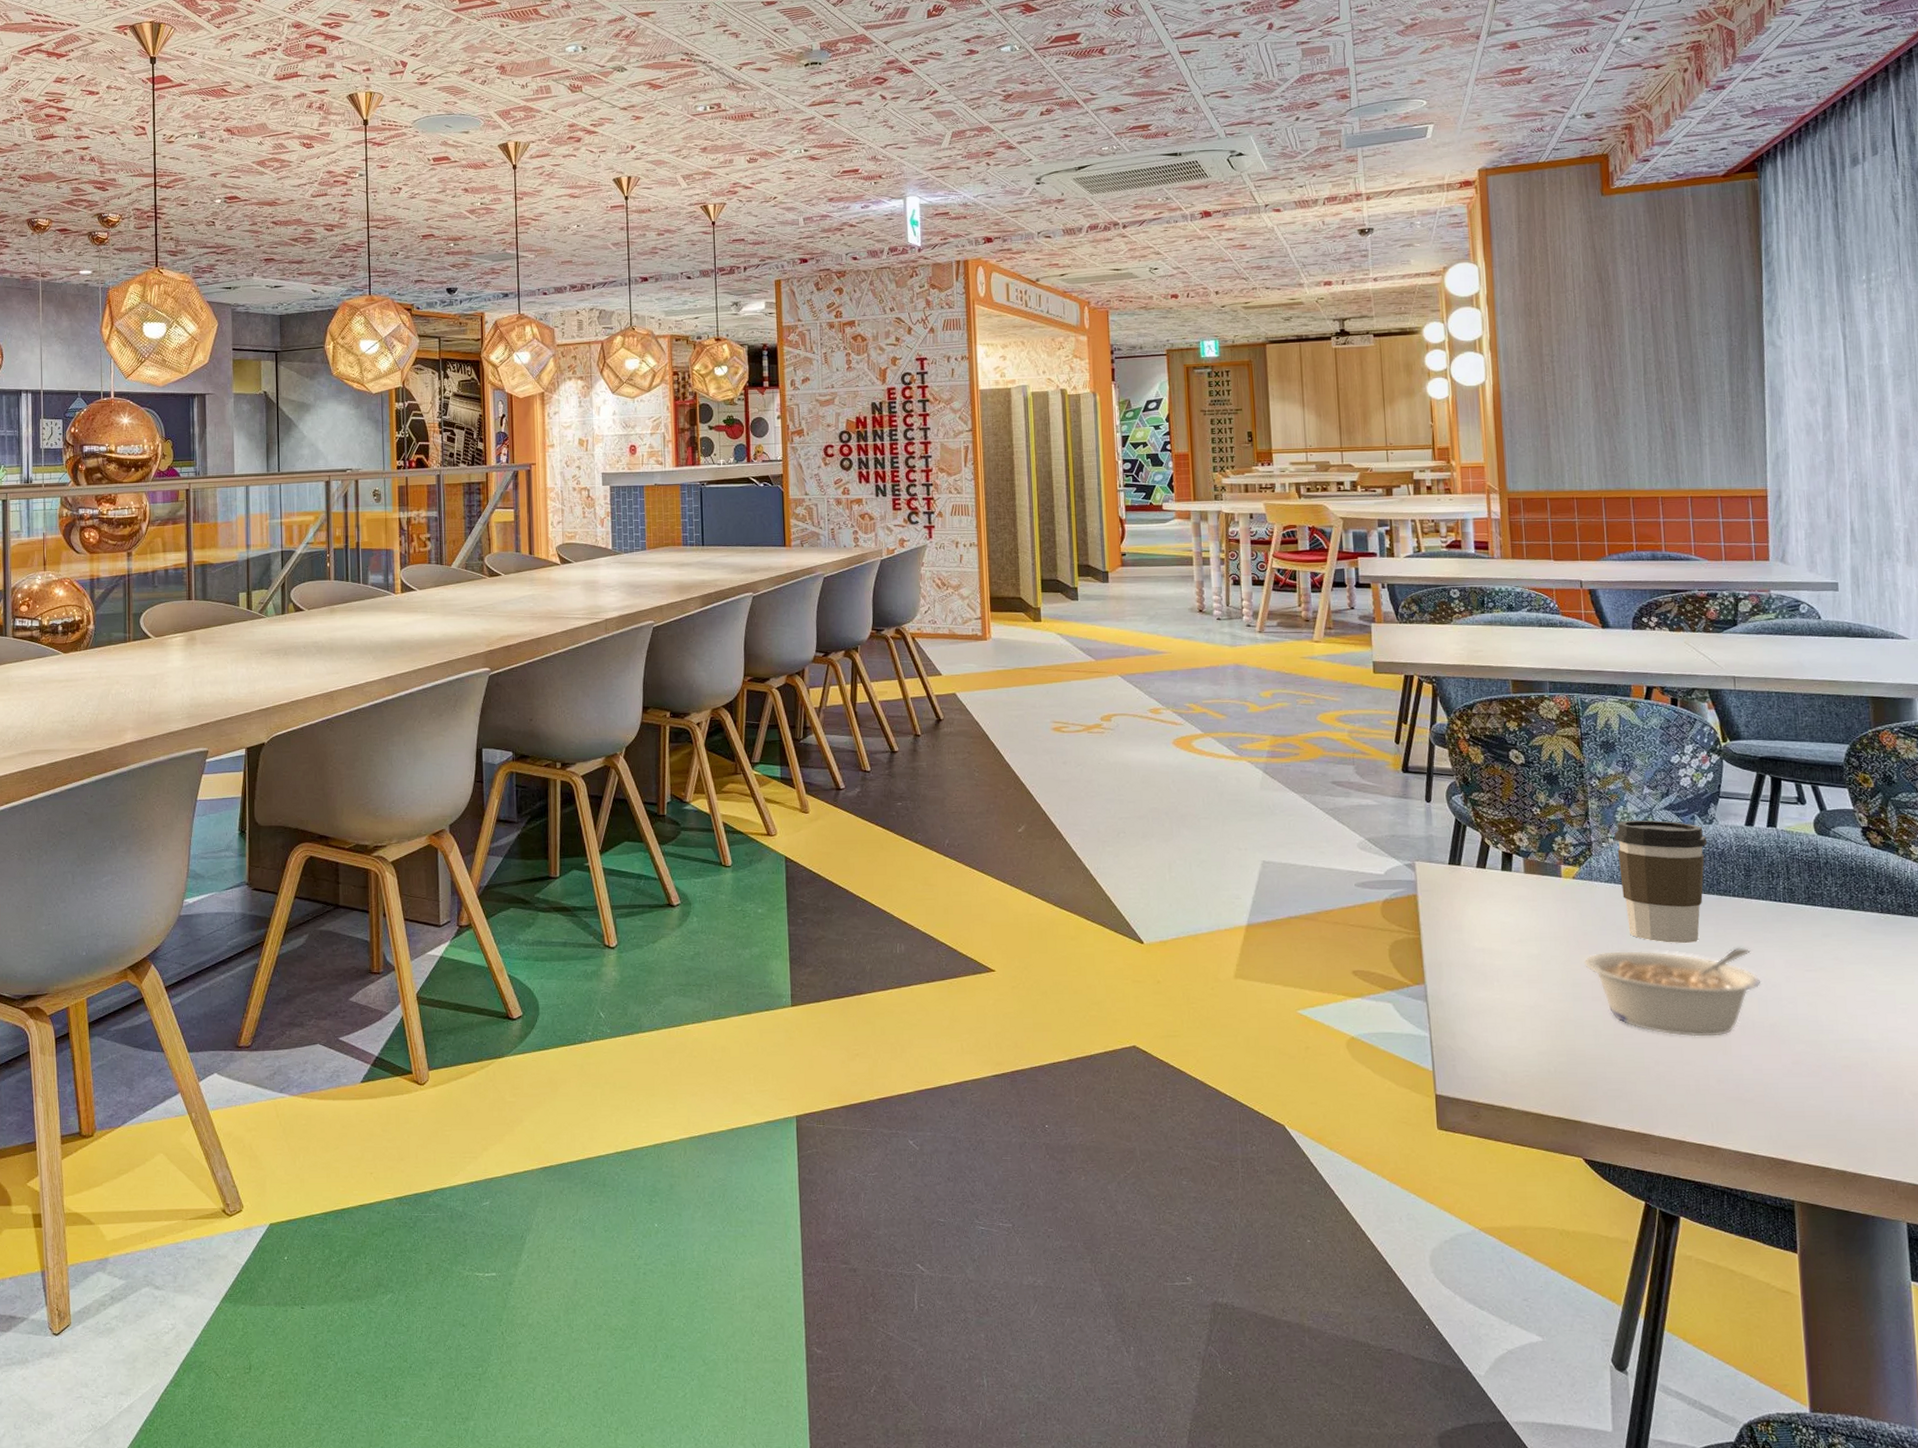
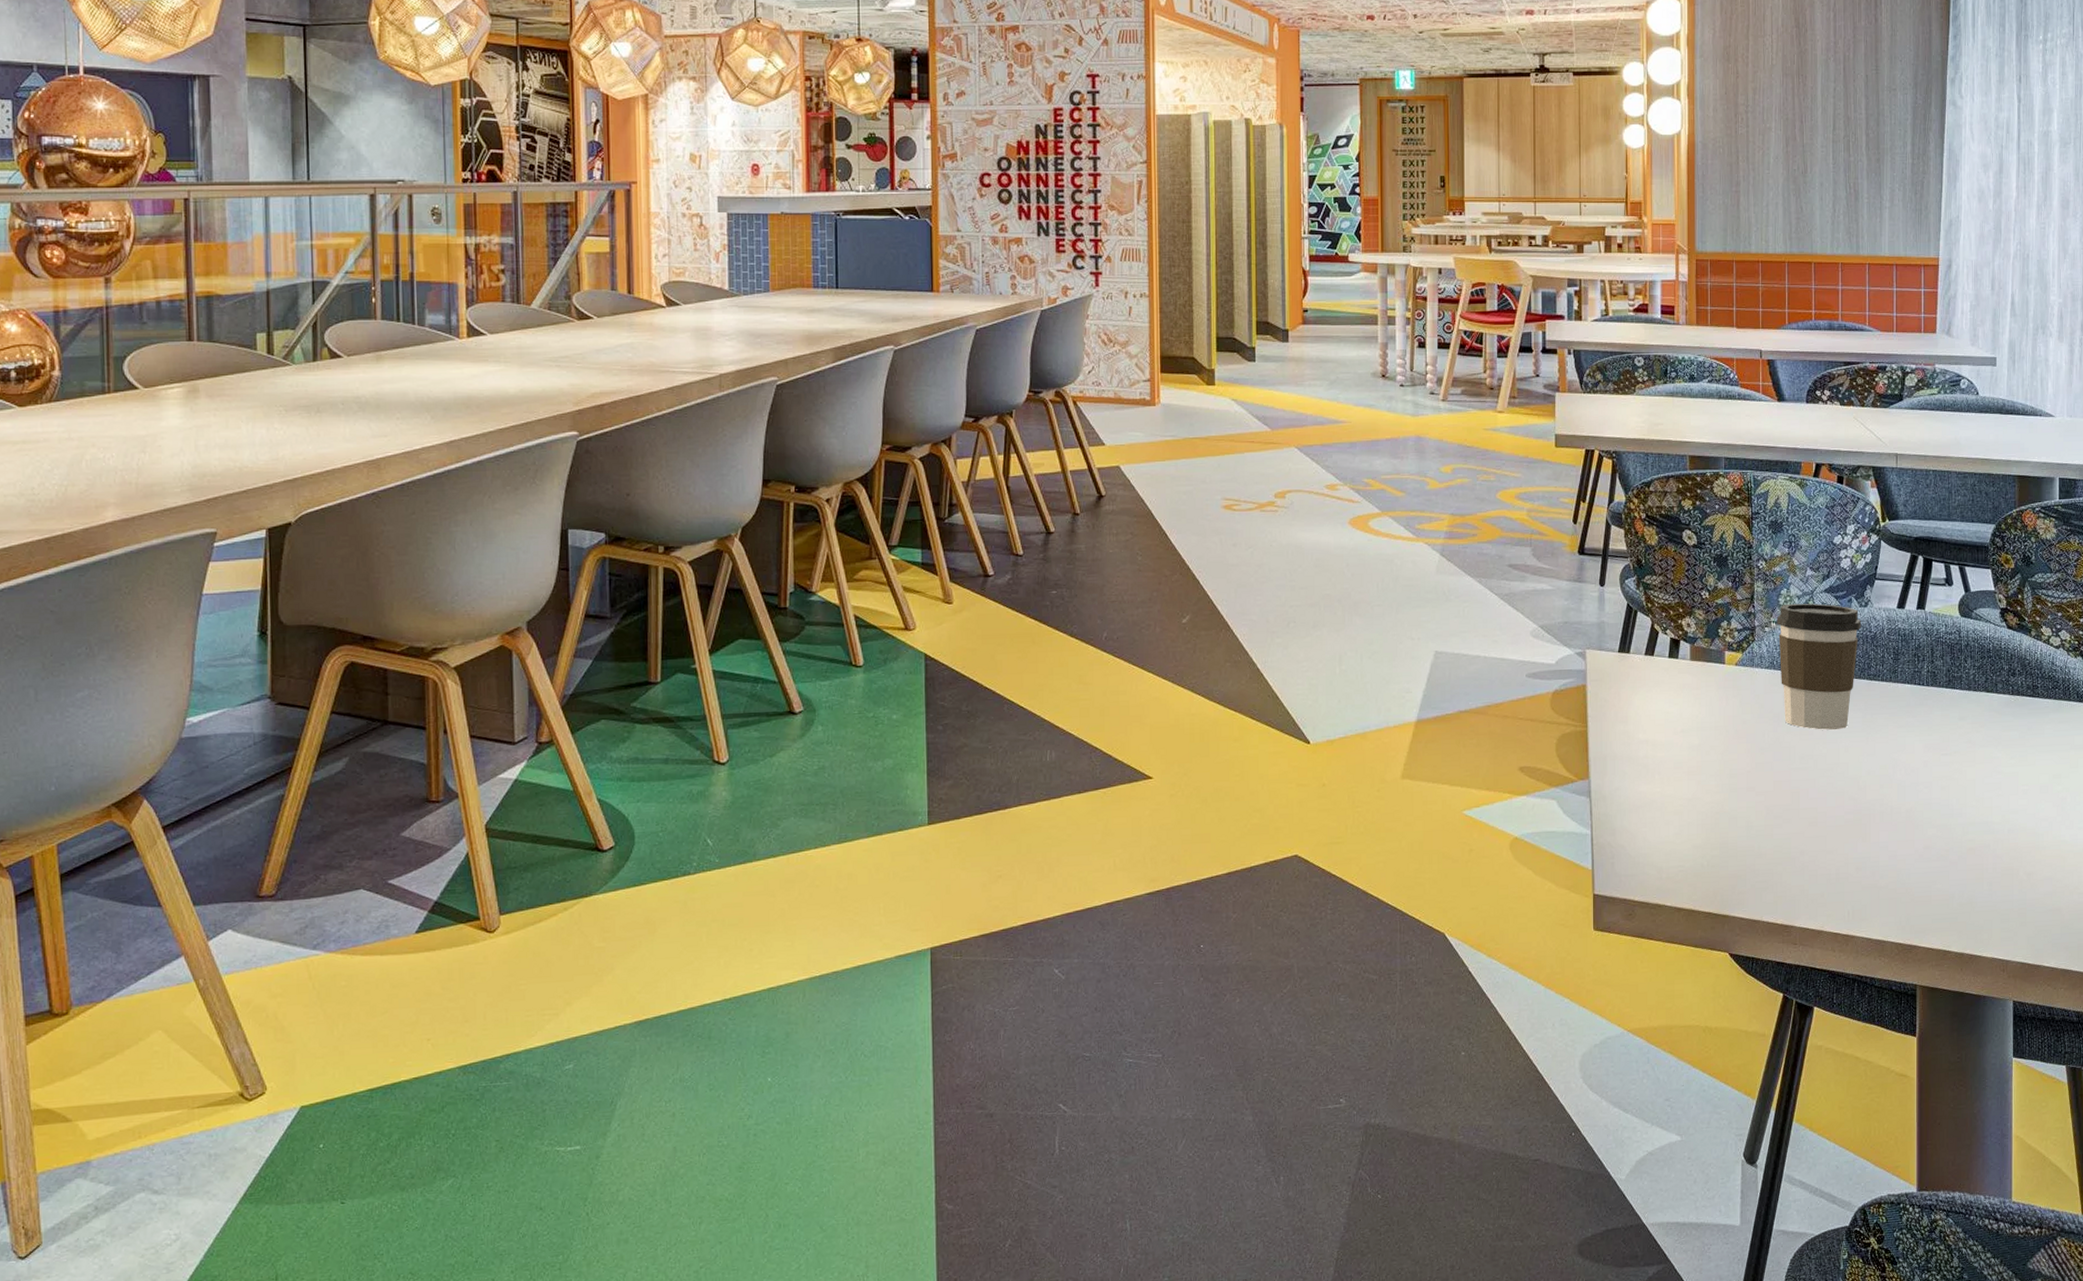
legume: present [1584,947,1760,1037] -> none [1742,733,1900,825]

